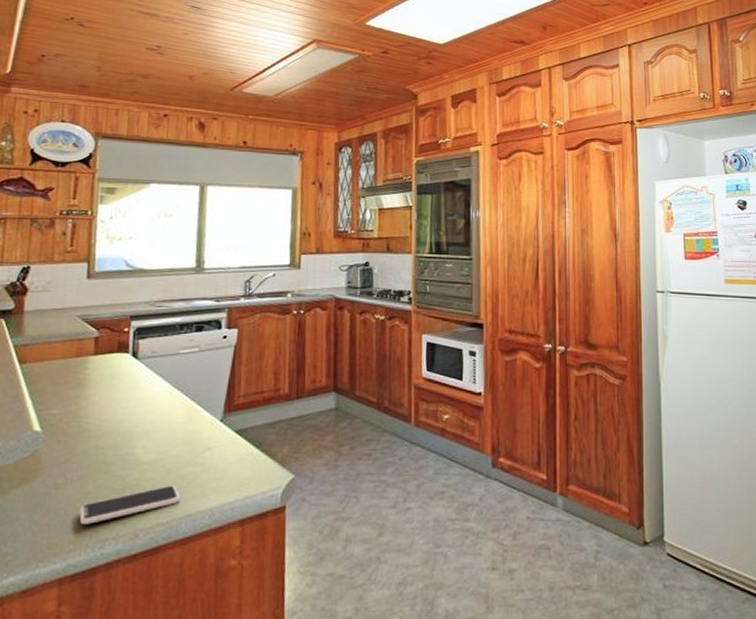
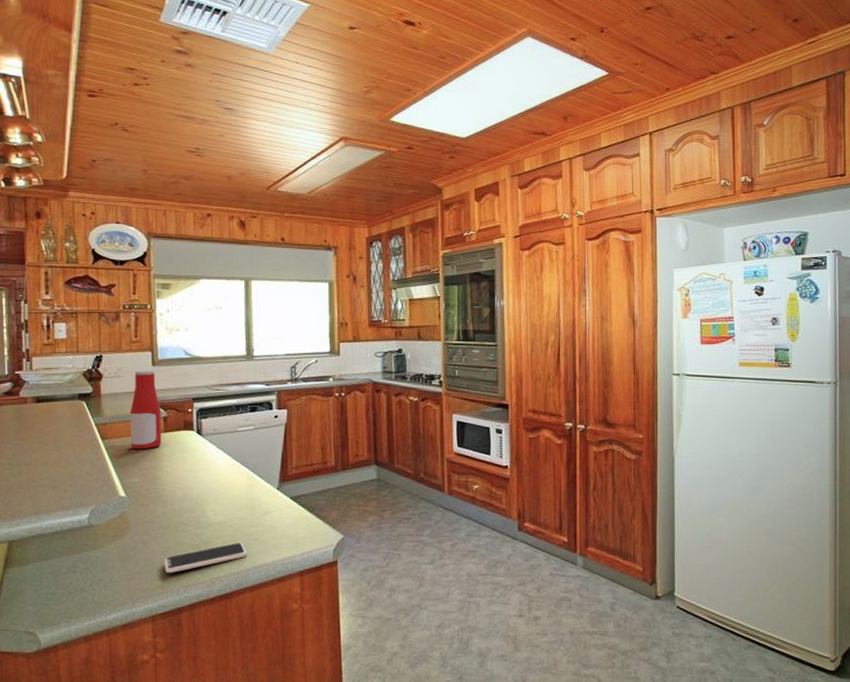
bottle: none [52,283,93,376] -> present [129,369,162,450]

